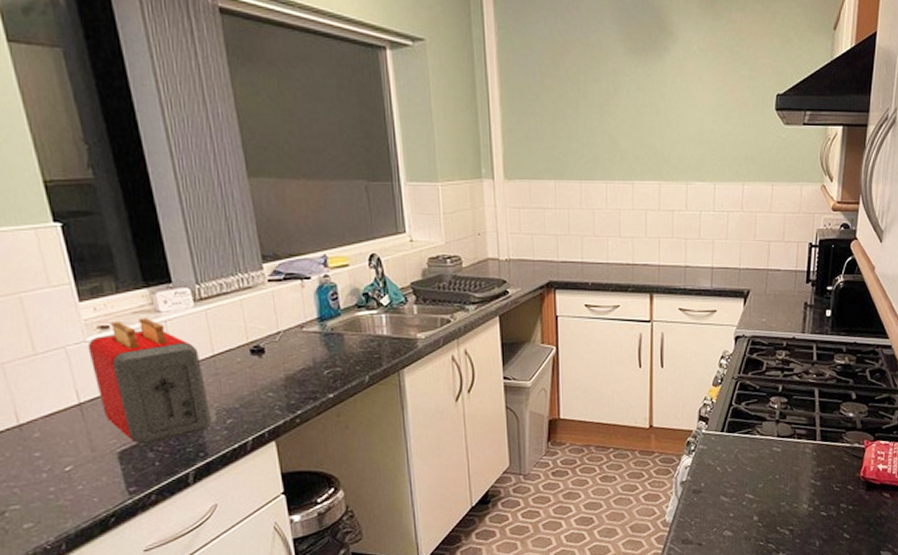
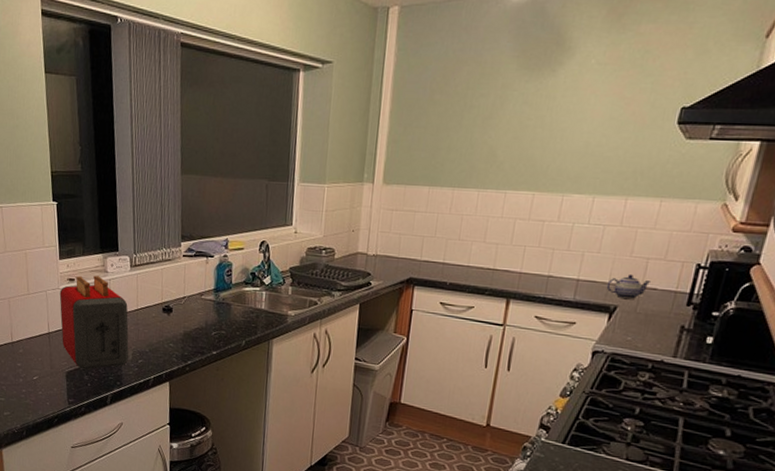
teapot: none [738,257,775,283] -> present [606,274,652,300]

